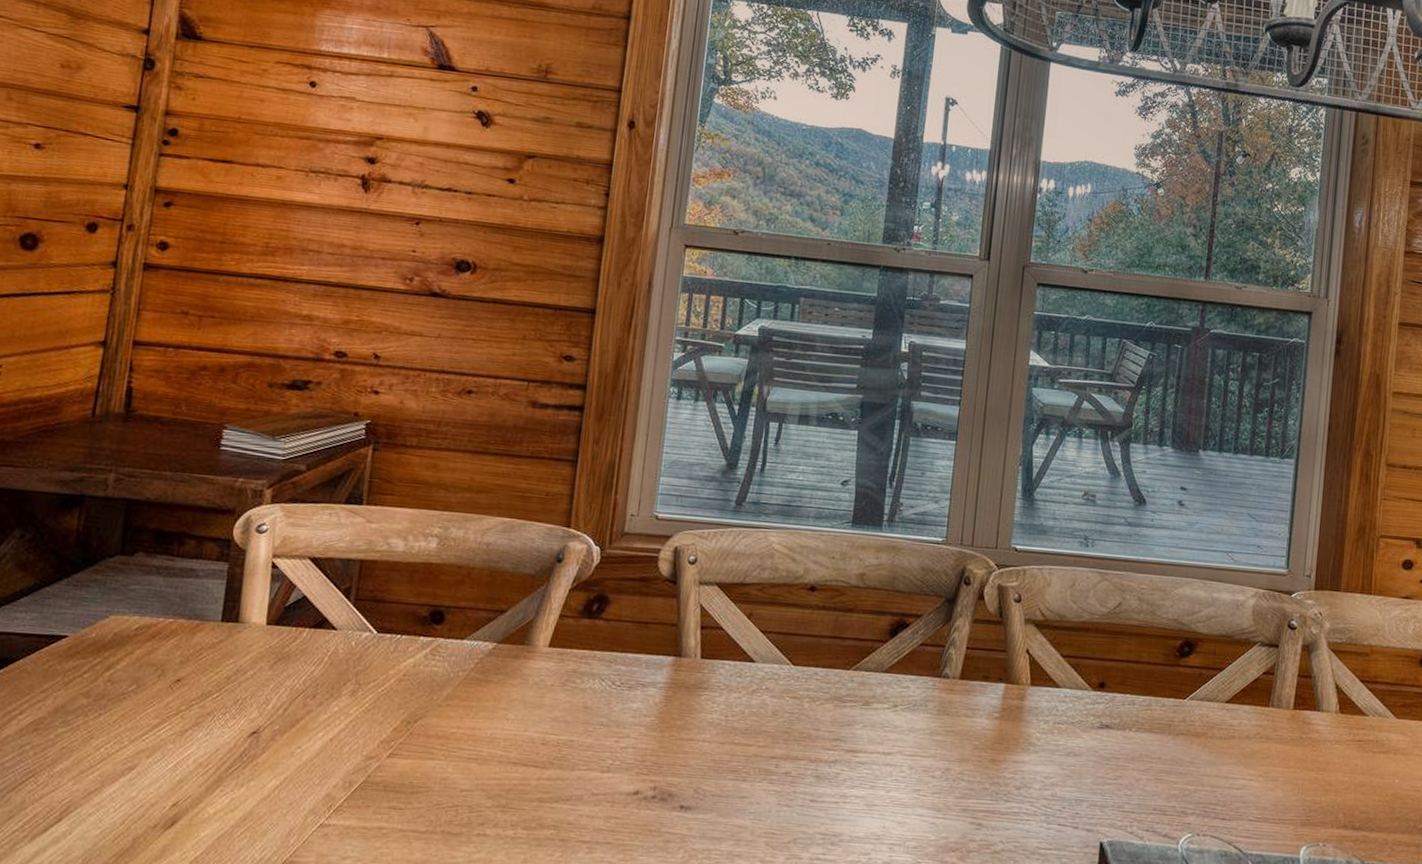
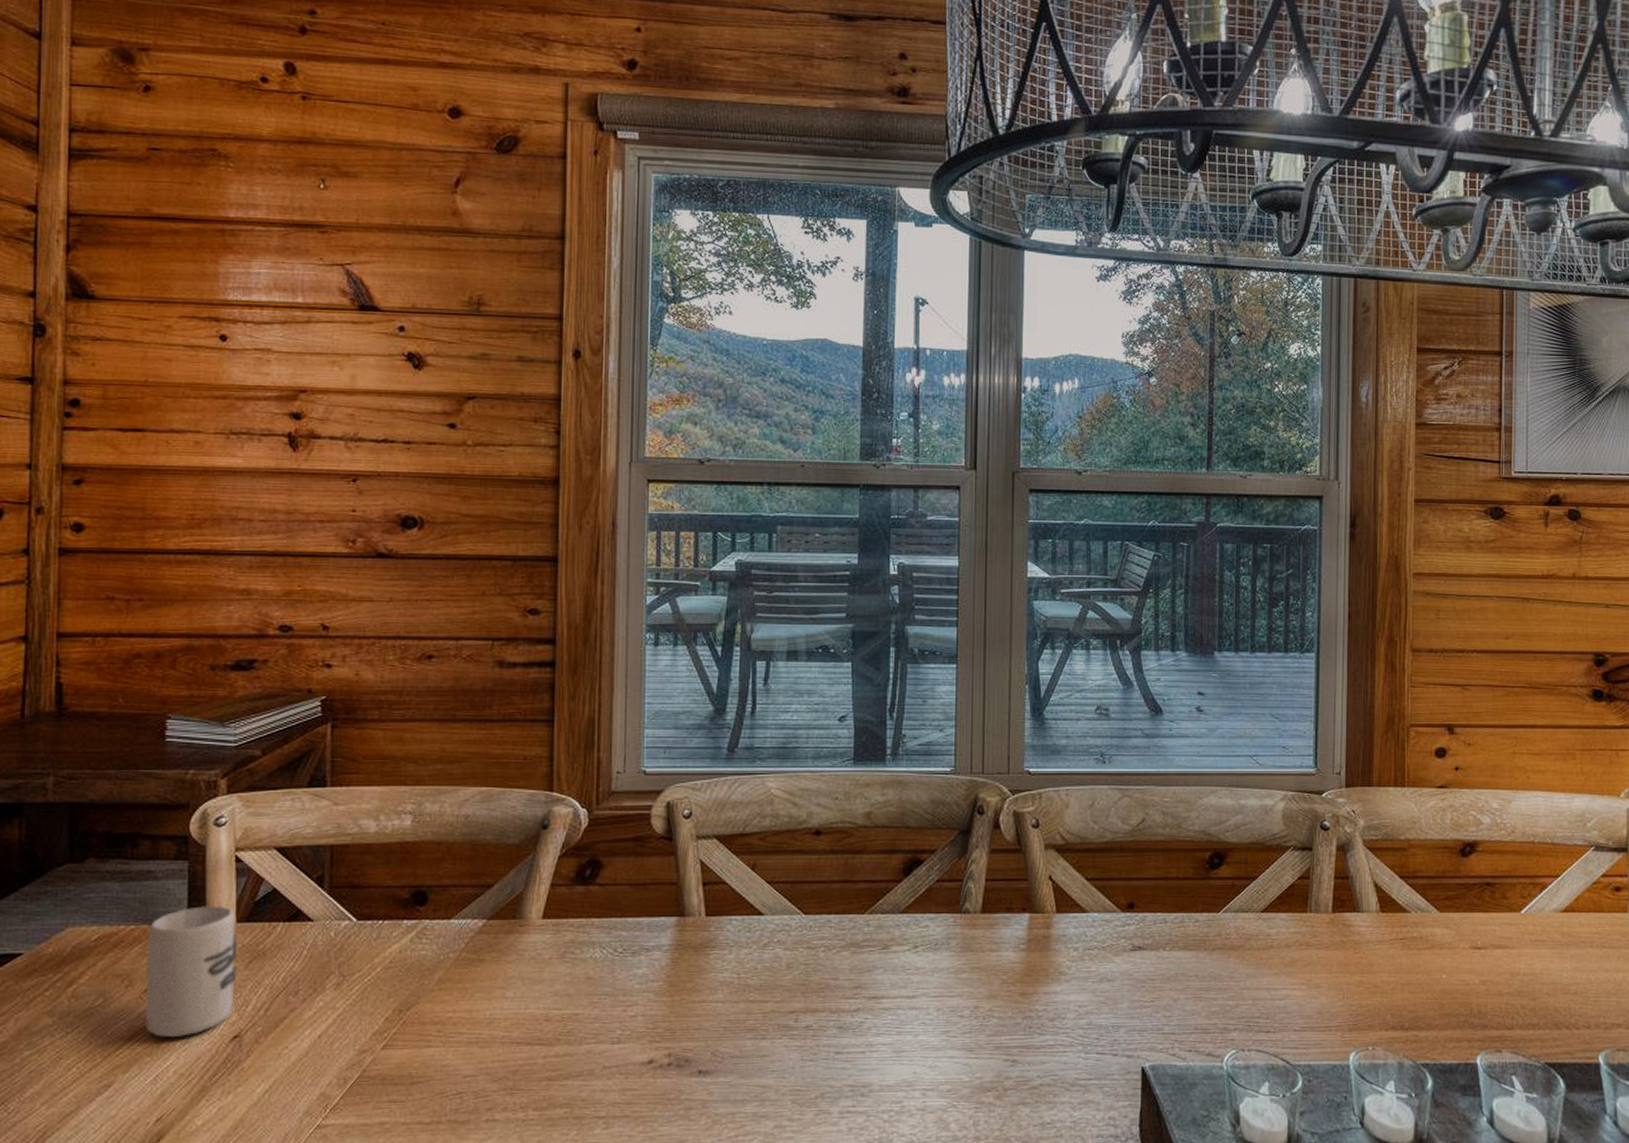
cup: none [172,606,266,729] -> present [145,906,237,1038]

